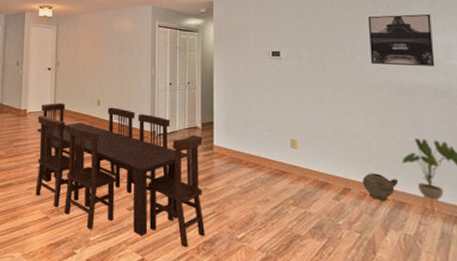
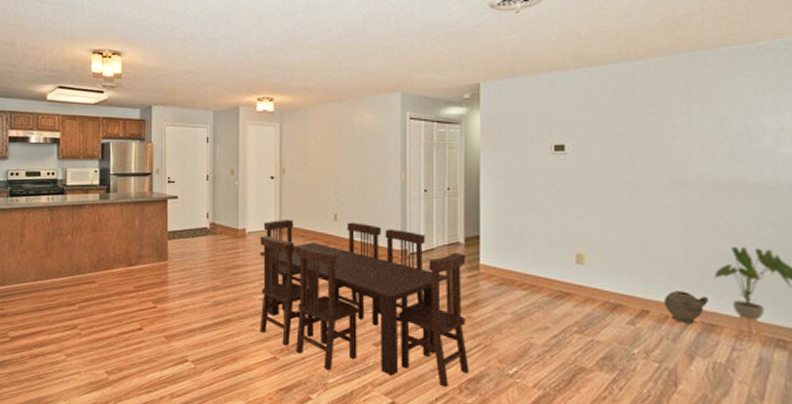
wall art: present [368,13,435,66] -> none [678,89,762,156]

